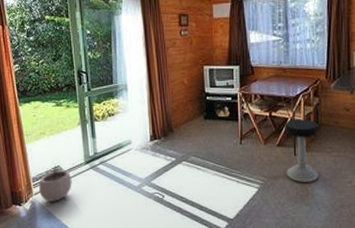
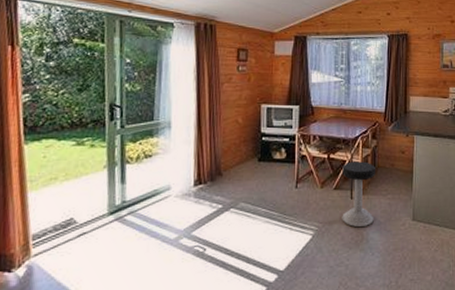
plant pot: present [39,165,72,202] -> none [40,218,89,264]

